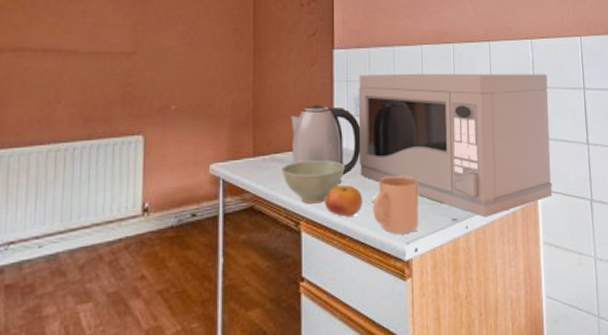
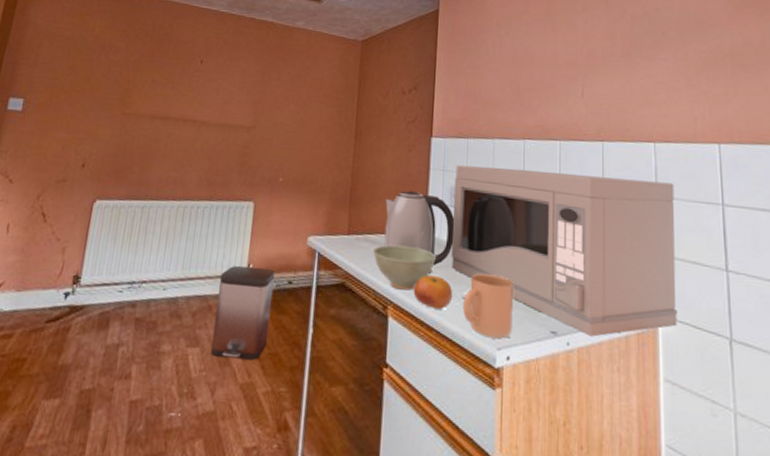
pedal bin: none [106,204,176,308] -> present [210,265,275,360]

